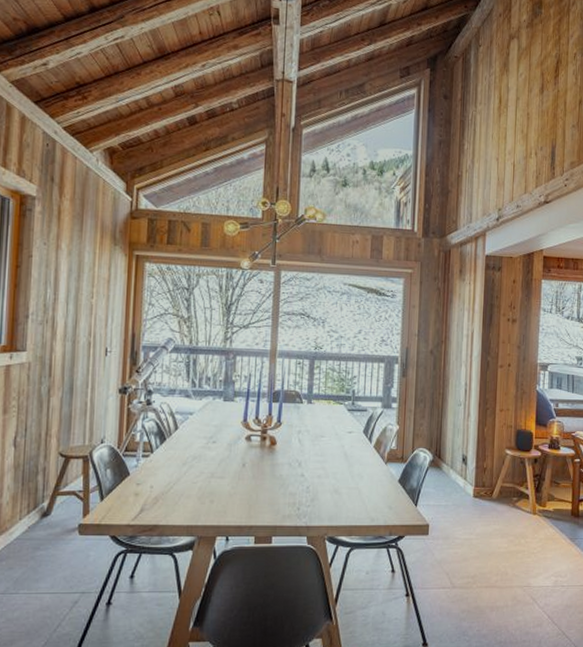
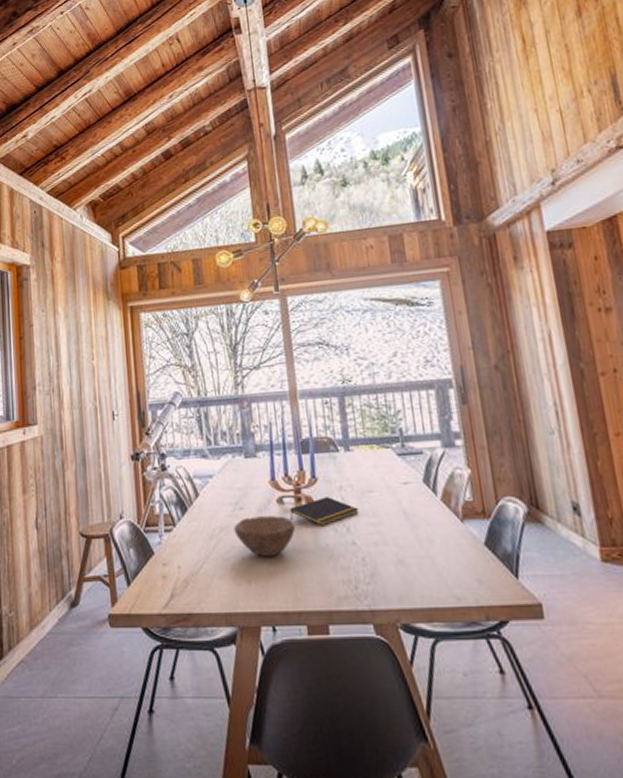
bowl: none [205,449,258,482] -> present [234,516,296,556]
notepad: none [255,438,311,461] -> present [289,497,359,526]

